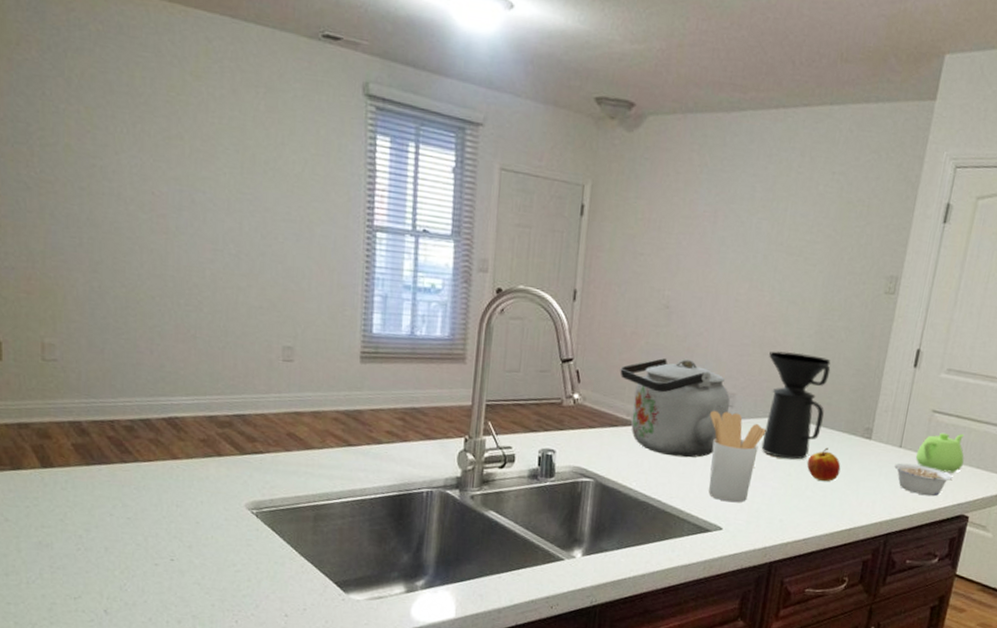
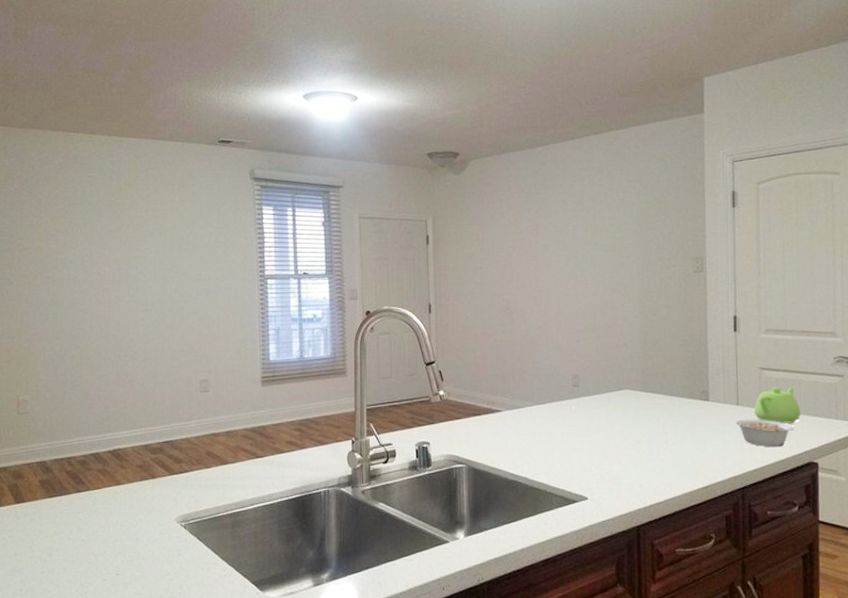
kettle: present [620,358,730,458] -> none [476,349,575,436]
utensil holder: present [708,410,766,503] -> none [559,391,612,473]
coffee maker: present [761,351,831,460] -> none [601,333,661,427]
apple: present [807,447,841,482] -> none [654,413,686,445]

